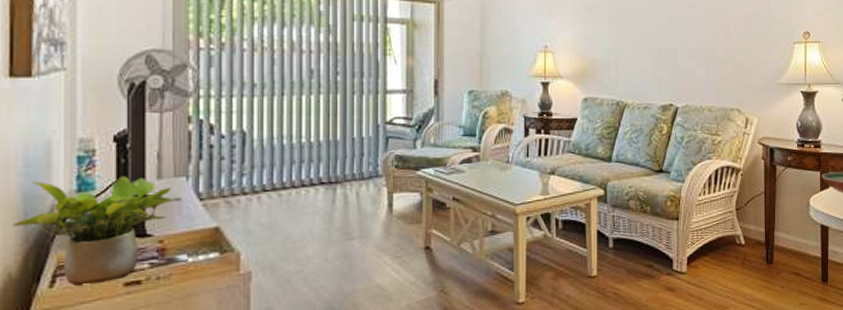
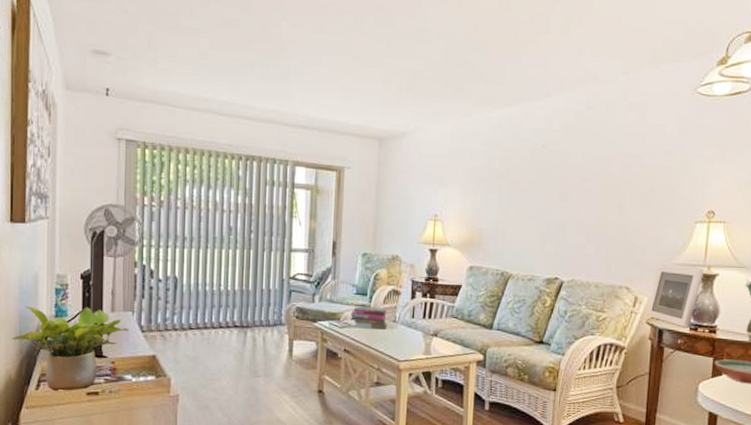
books: none [458,148,501,173] -> present [350,306,389,330]
picture frame: none [757,86,806,145] -> present [645,265,705,328]

